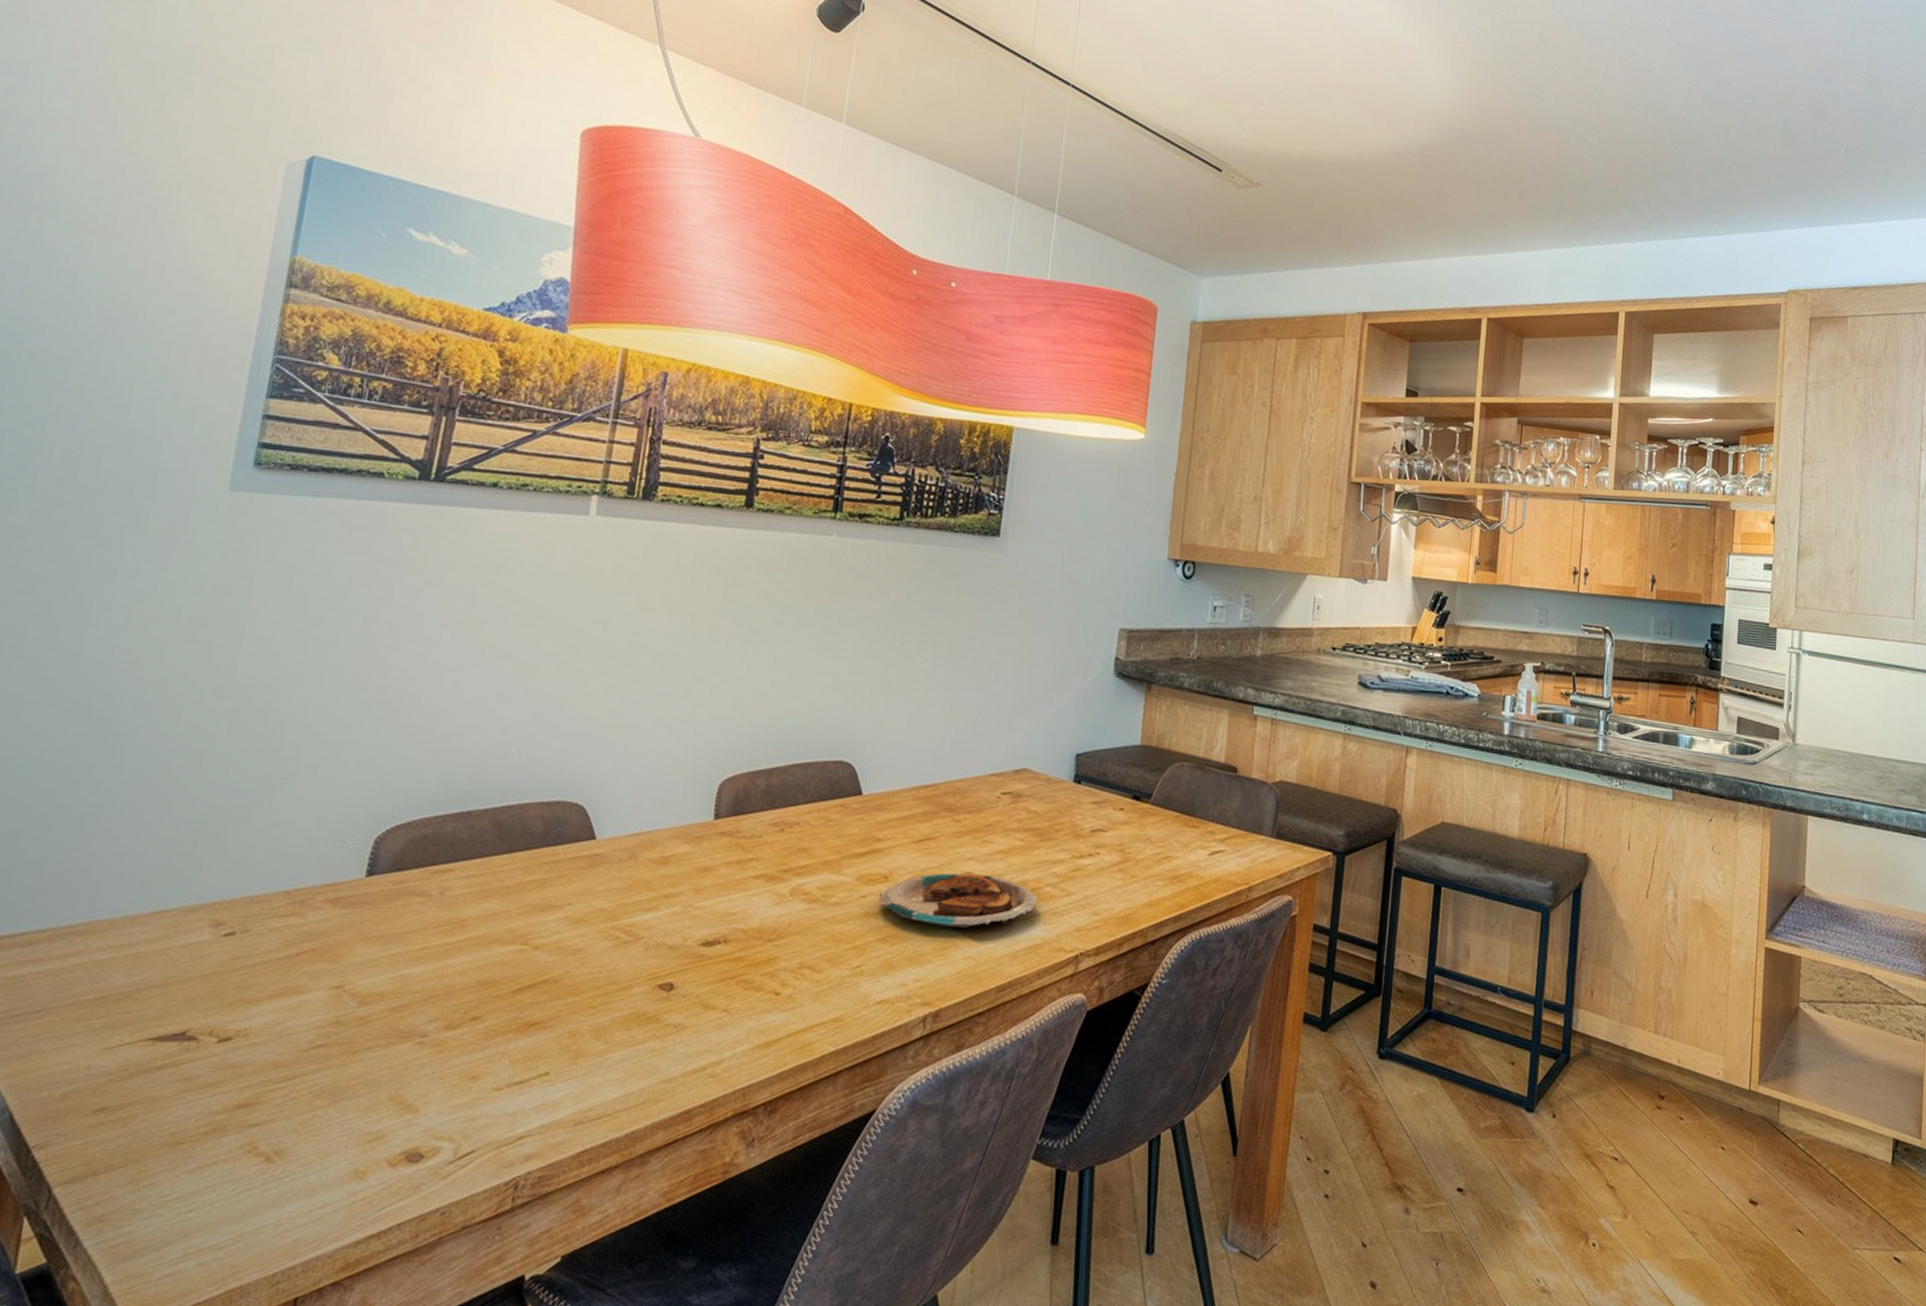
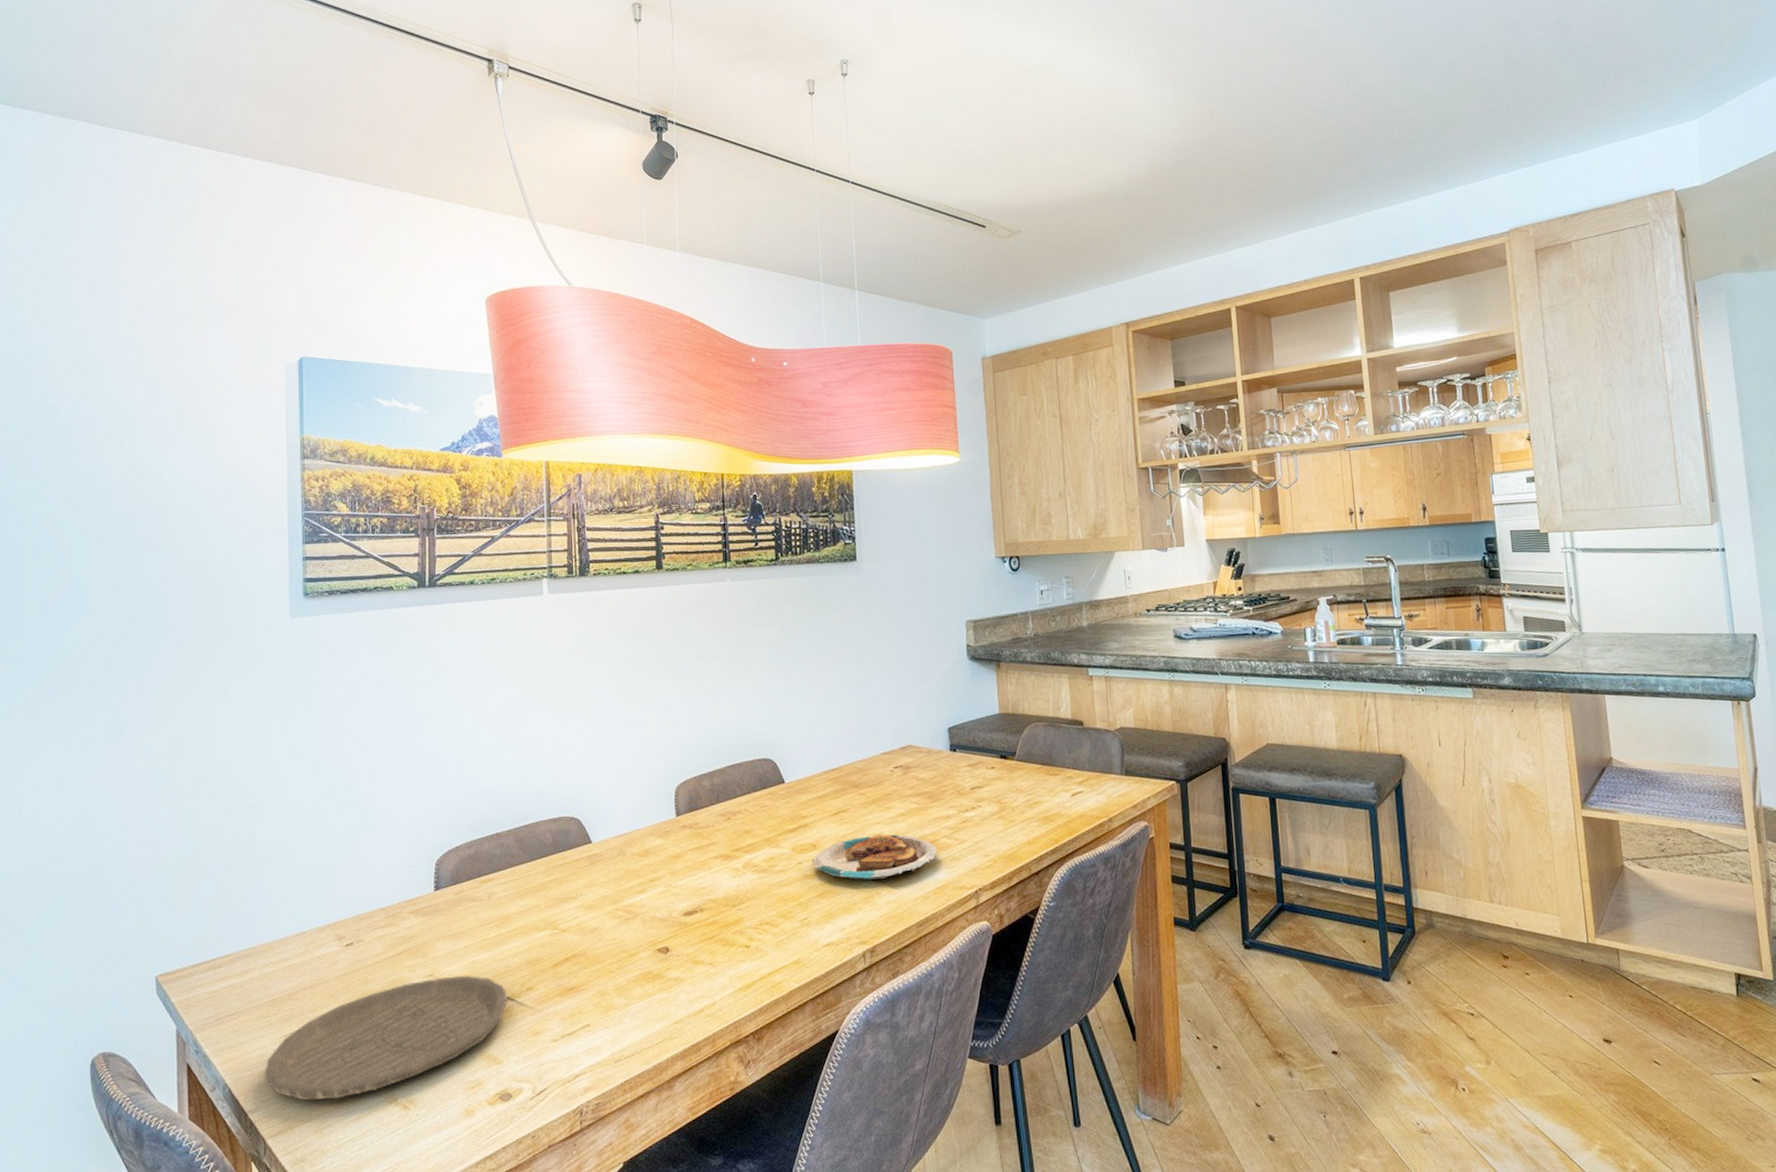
plate: none [67,991,443,1140] -> present [265,975,508,1101]

